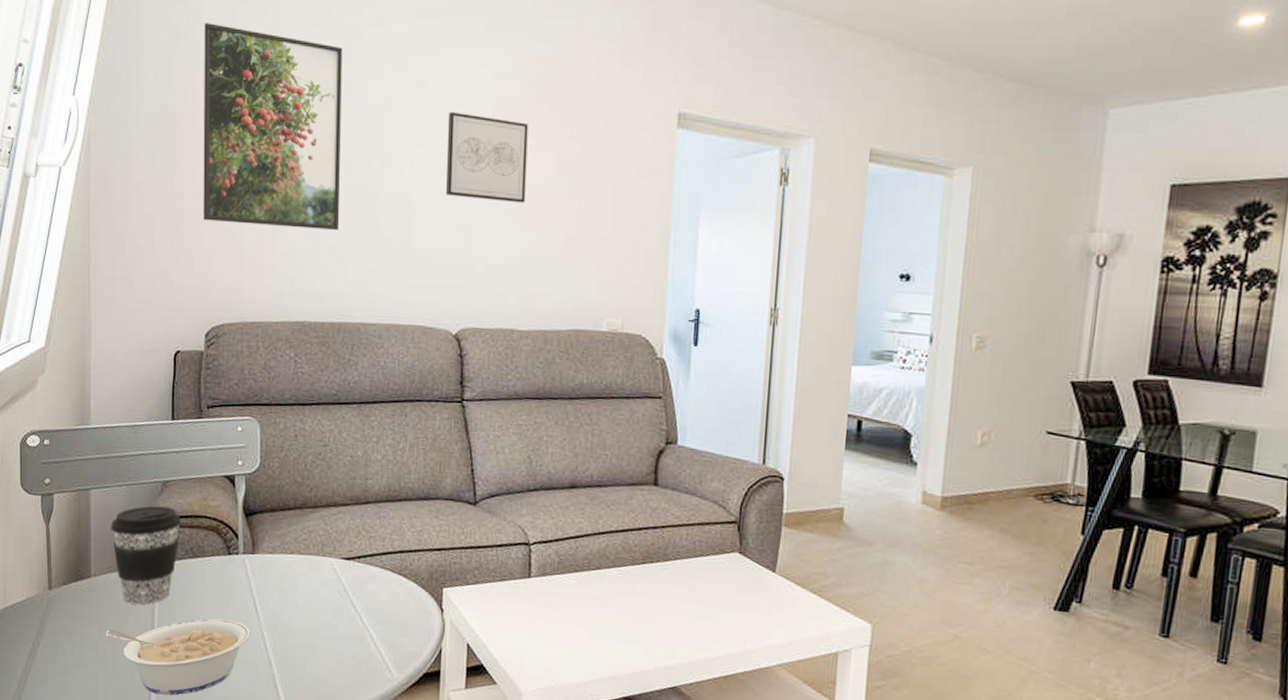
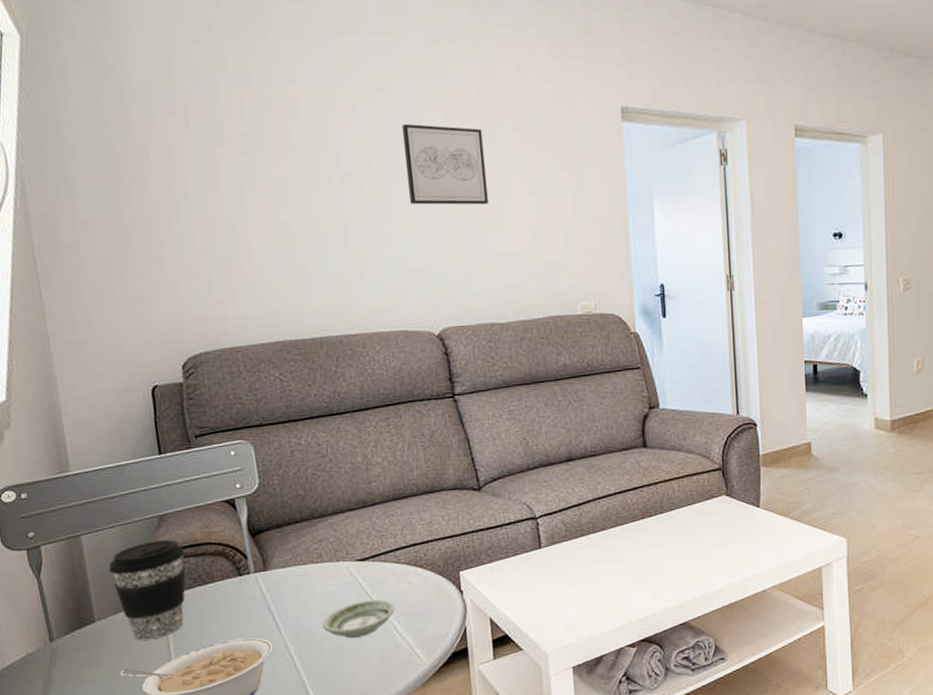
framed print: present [203,23,343,230] -> none [133,55,308,254]
saucer: none [300,601,373,639] -> present [322,599,395,638]

